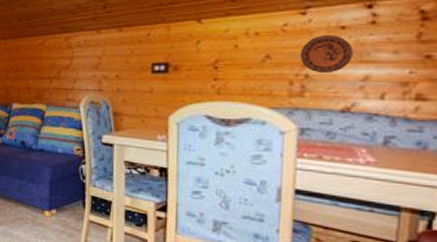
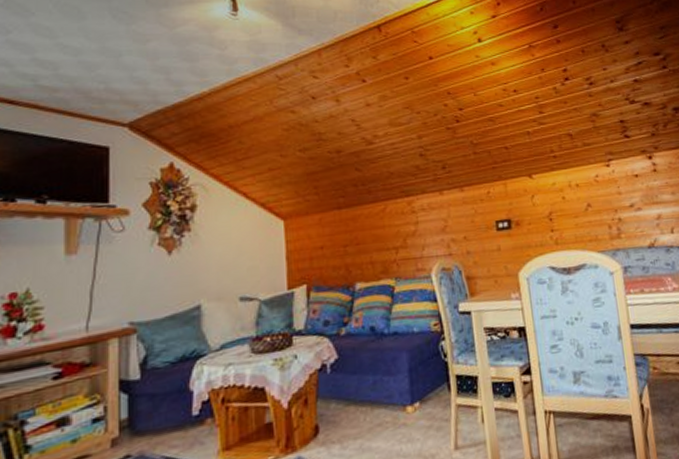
decorative plate: present [299,35,353,74] -> none [611,182,647,216]

